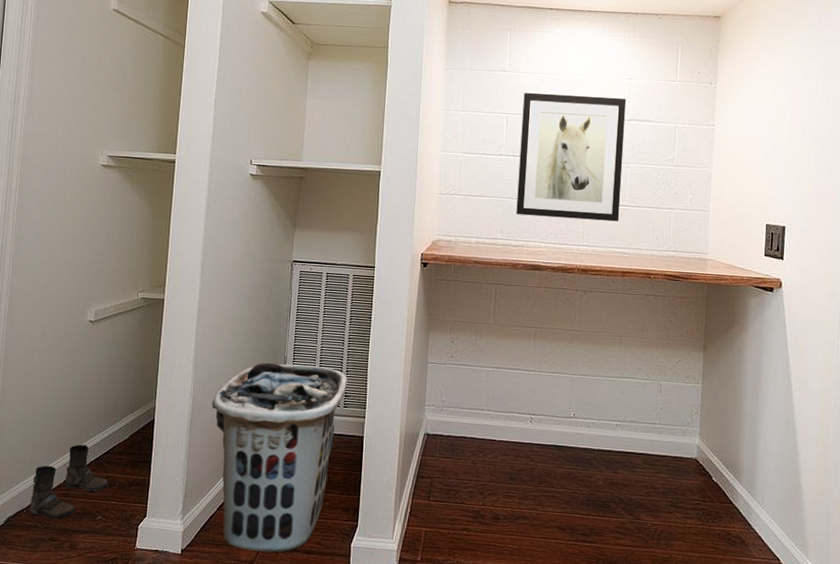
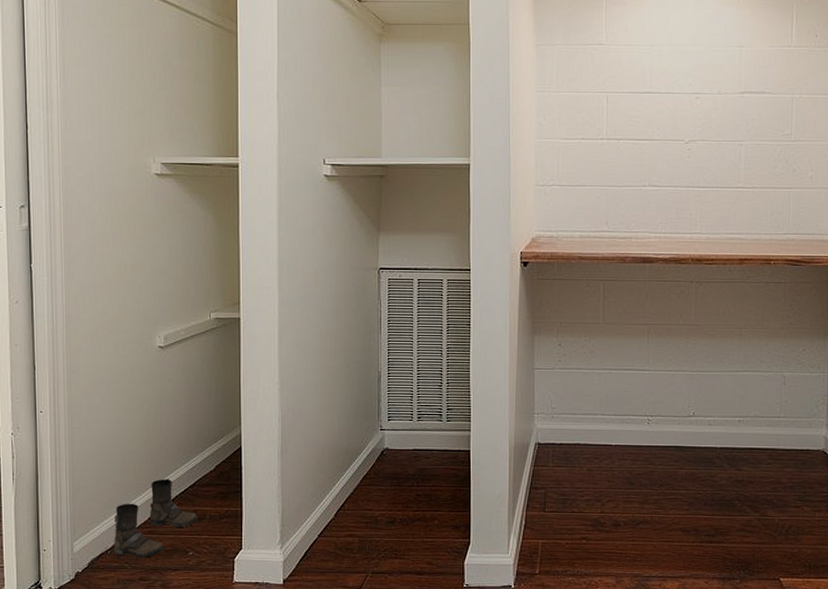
clothes hamper: present [211,362,348,553] -> none [302,379,450,576]
wall art: present [516,92,627,222] -> none [622,67,738,206]

